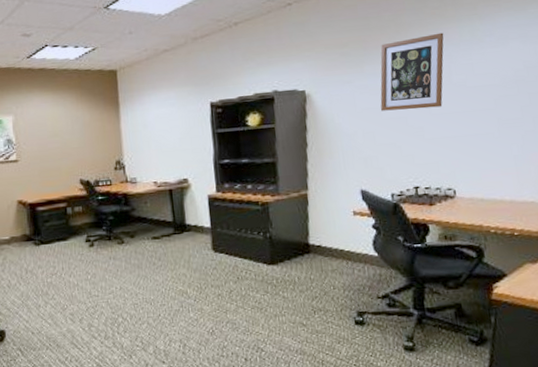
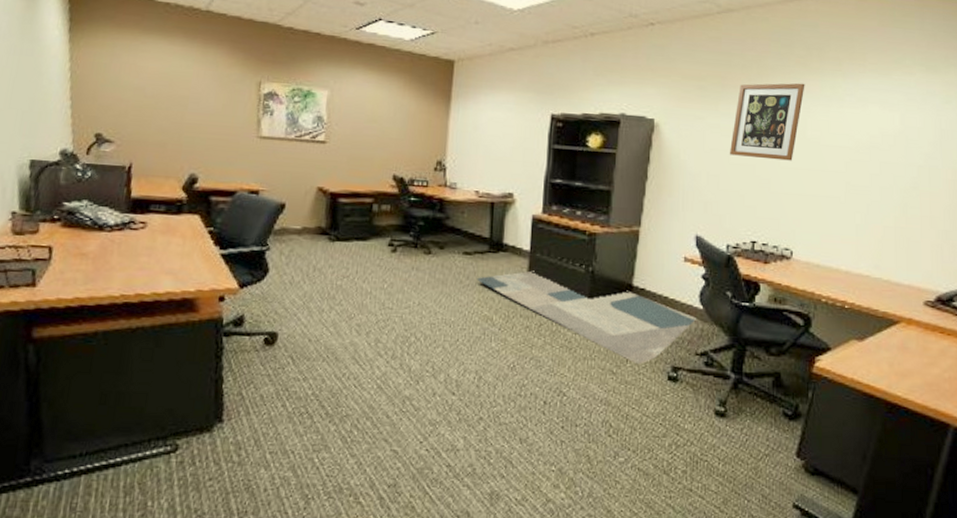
rug: none [168,244,374,315] -> present [477,270,697,365]

